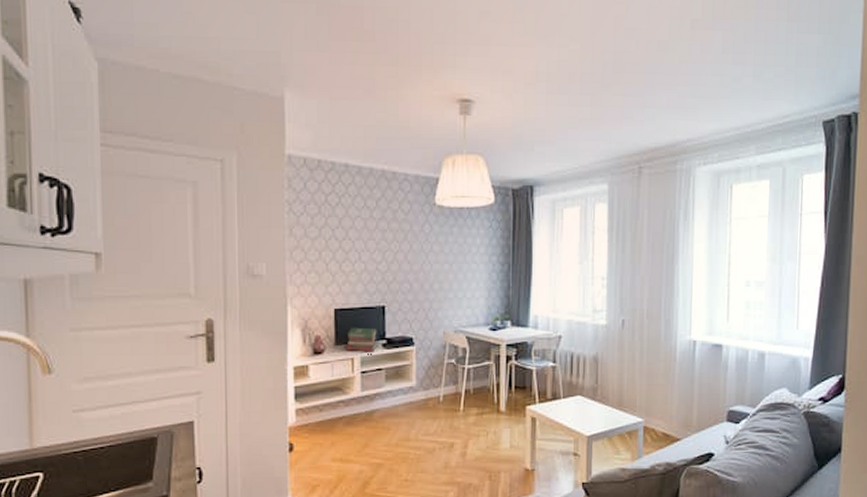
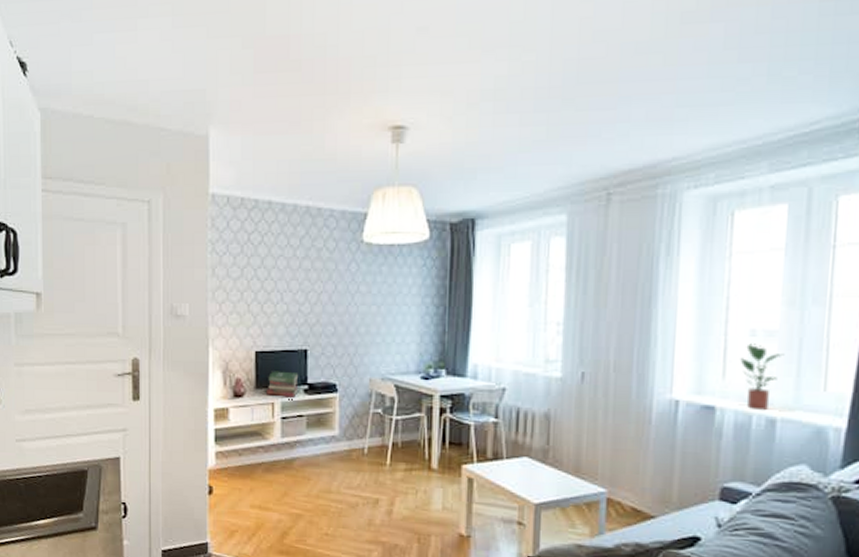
potted plant: none [739,292,770,347] -> present [740,343,785,411]

